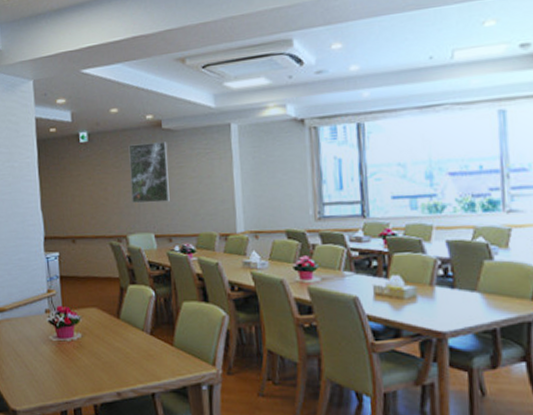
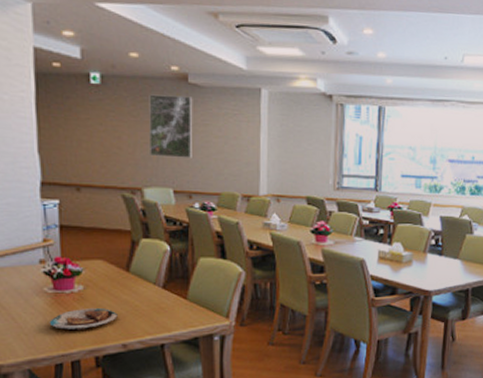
plate: none [54,355,112,378] -> present [49,307,118,331]

